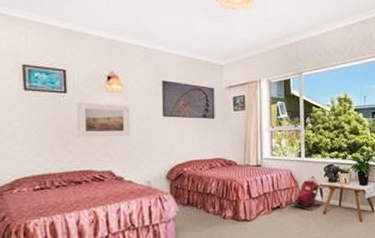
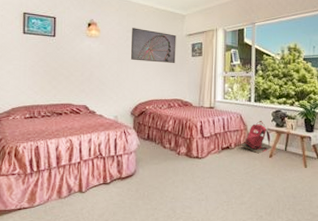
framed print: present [76,102,130,138] -> none [62,45,104,76]

